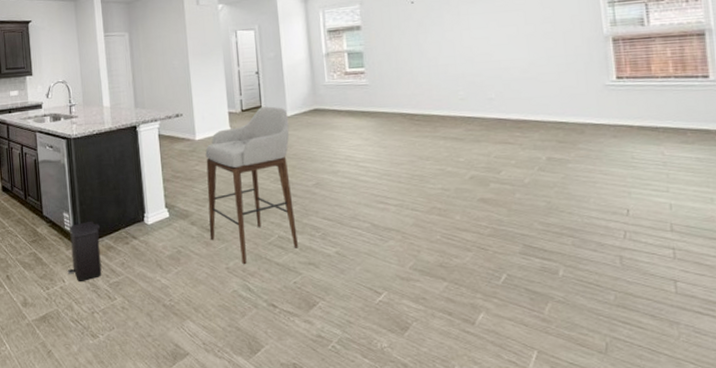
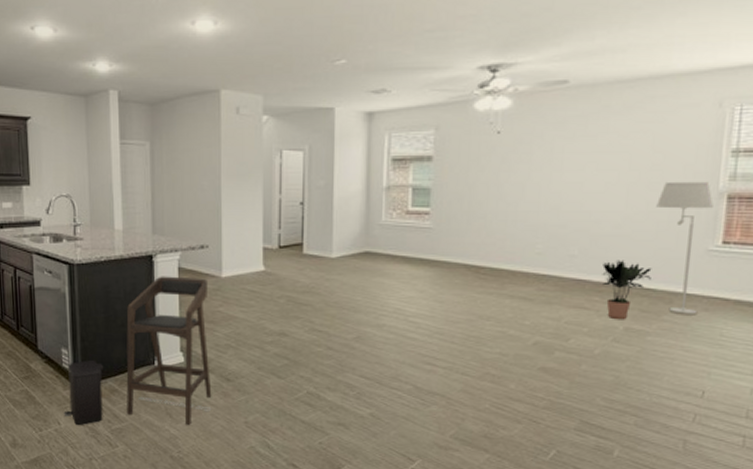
bar stool: none [117,142,197,274] -> present [126,276,212,425]
bar stool: present [205,106,298,264] -> none [229,244,333,419]
potted plant: none [518,99,562,152] -> present [602,260,652,320]
floor lamp: none [554,28,608,143] -> present [656,181,714,316]

